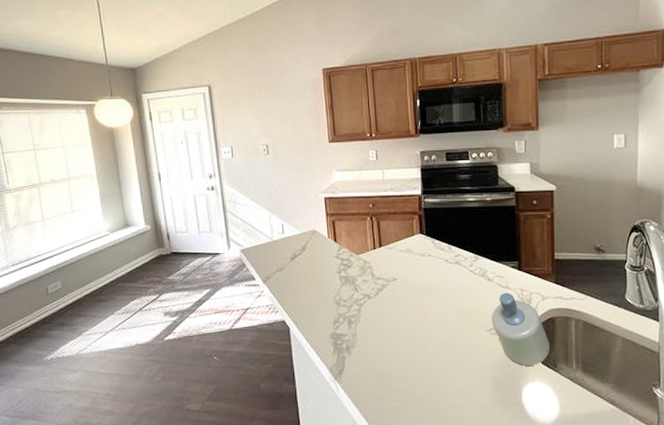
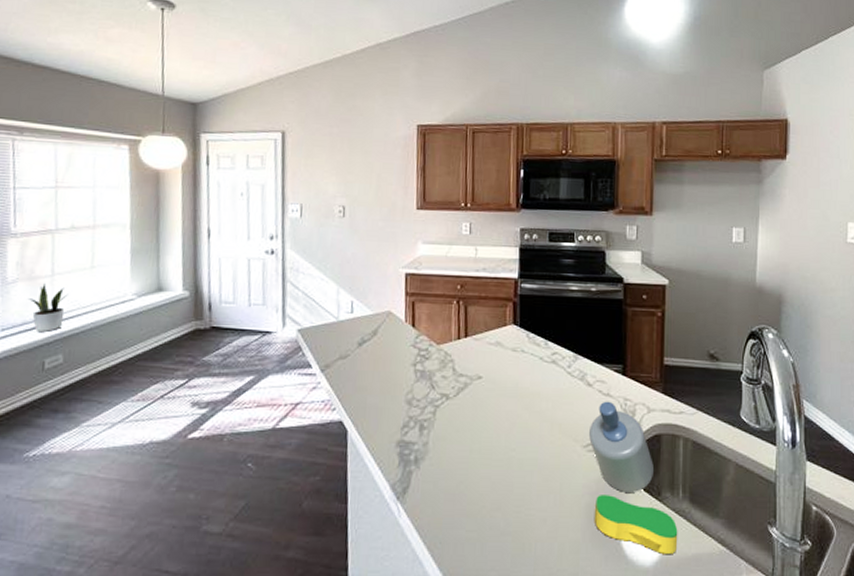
potted plant: none [28,227,57,266] -> present [29,284,68,333]
sponge: none [500,368,573,414] -> present [595,495,678,555]

